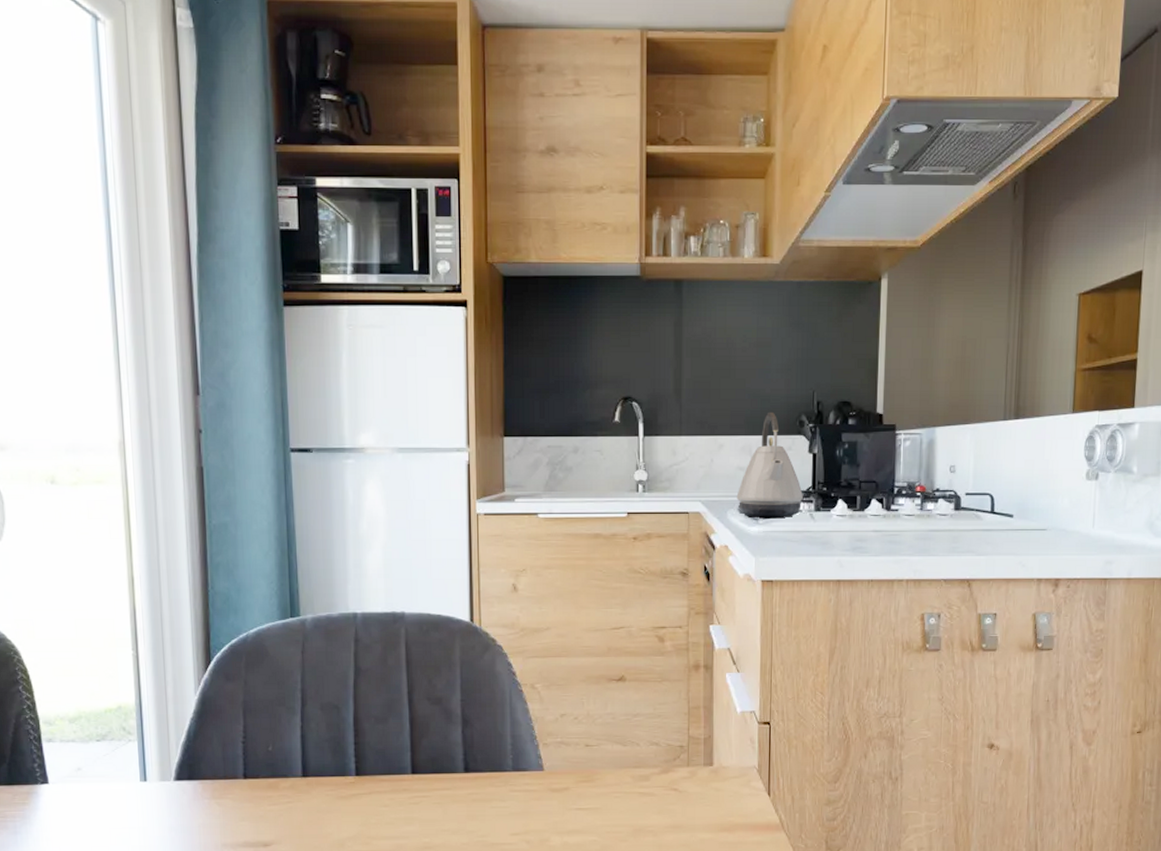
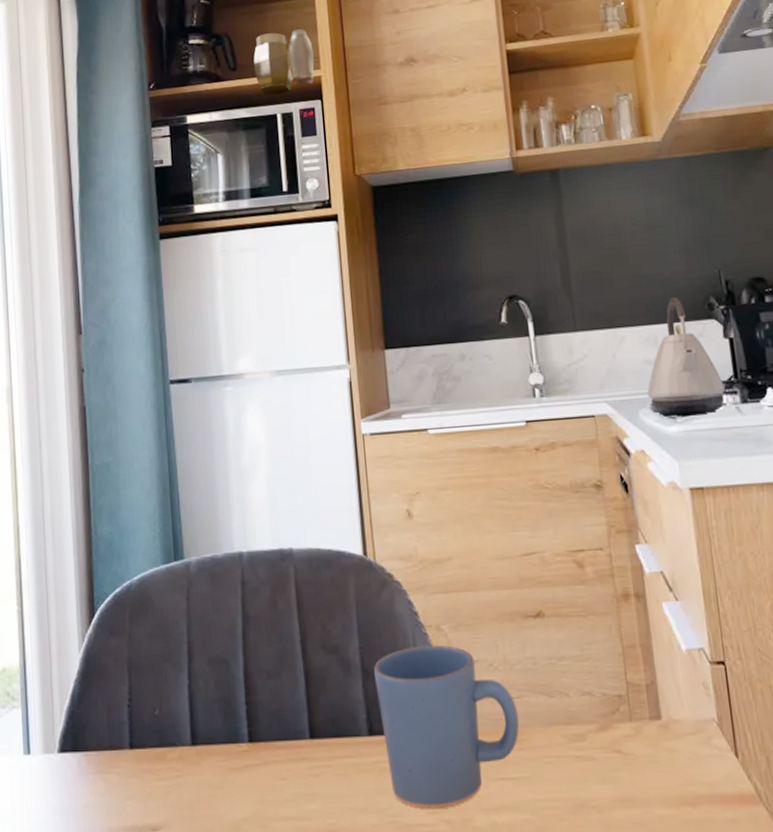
jar: none [390,99,430,168] -> present [253,32,293,95]
vase: none [427,98,453,164] -> present [288,28,315,88]
mug: none [473,700,596,832] -> present [374,645,520,810]

